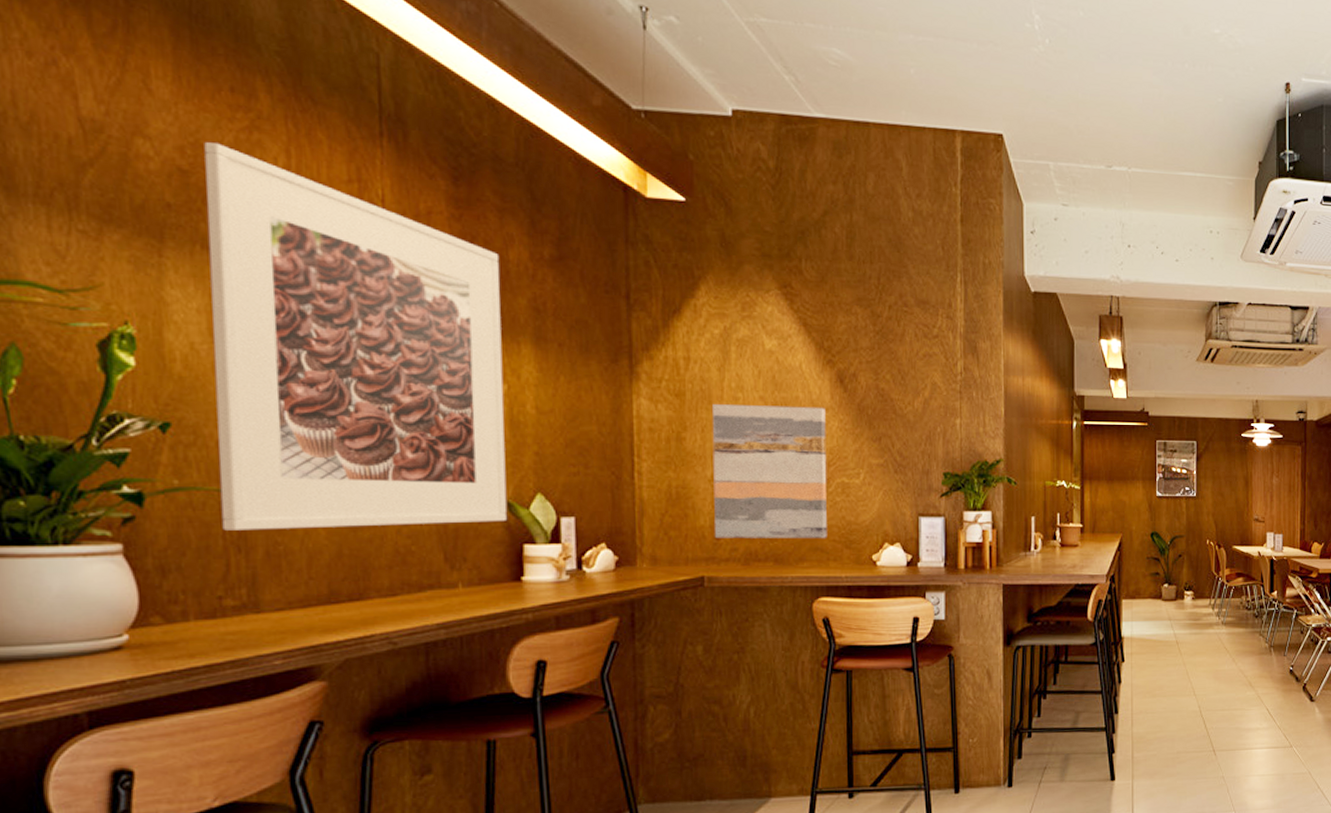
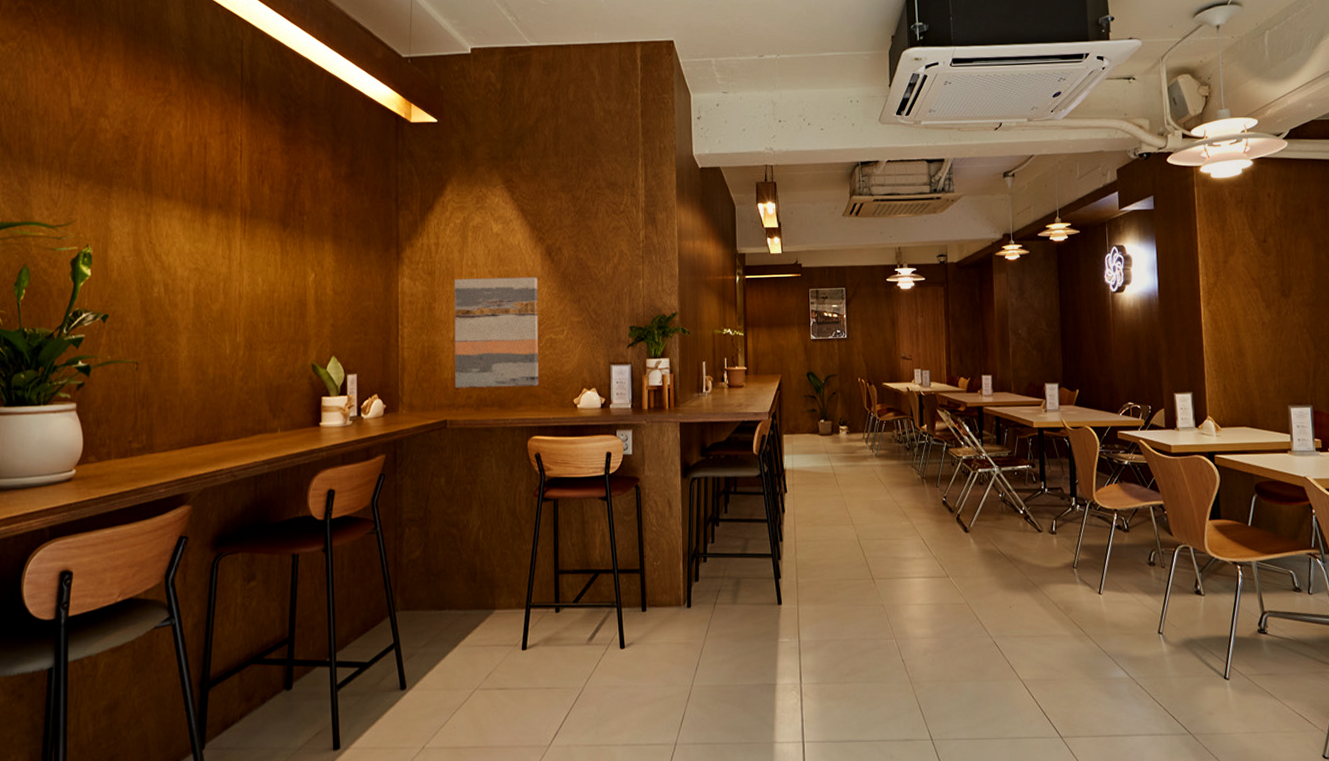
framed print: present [204,142,508,531] -> none [134,116,313,392]

